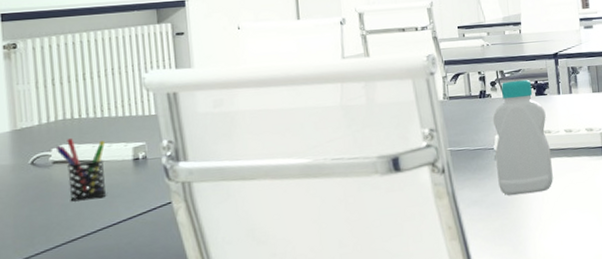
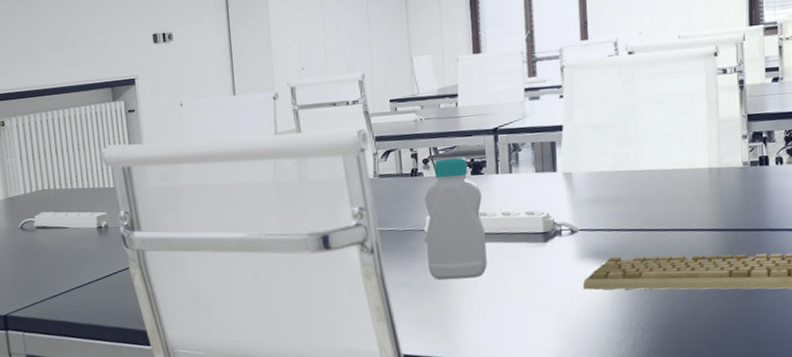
pen holder: present [55,139,107,202] -> none [37,207,78,263]

